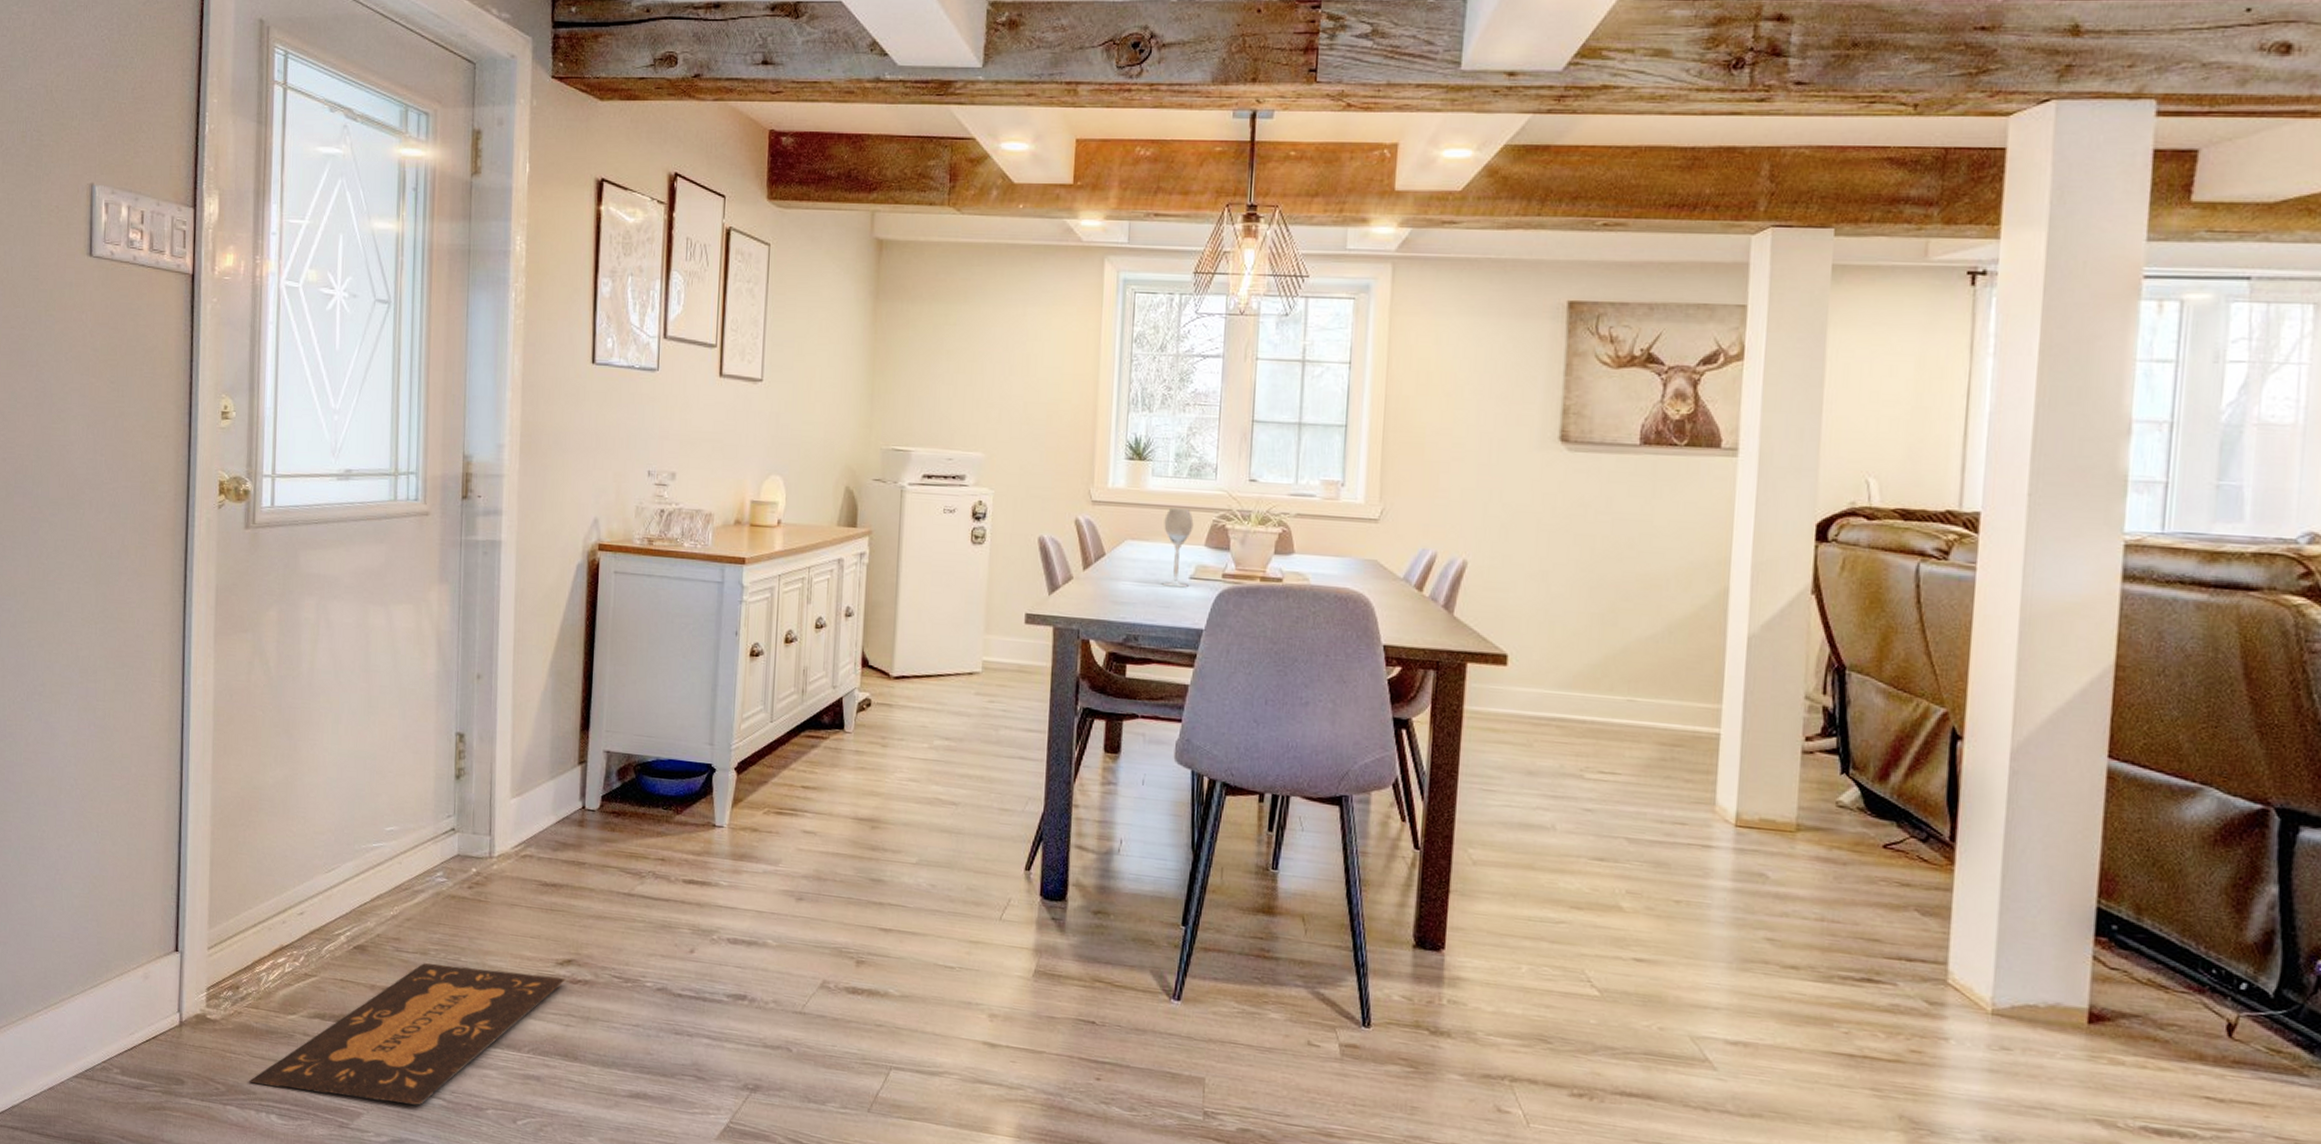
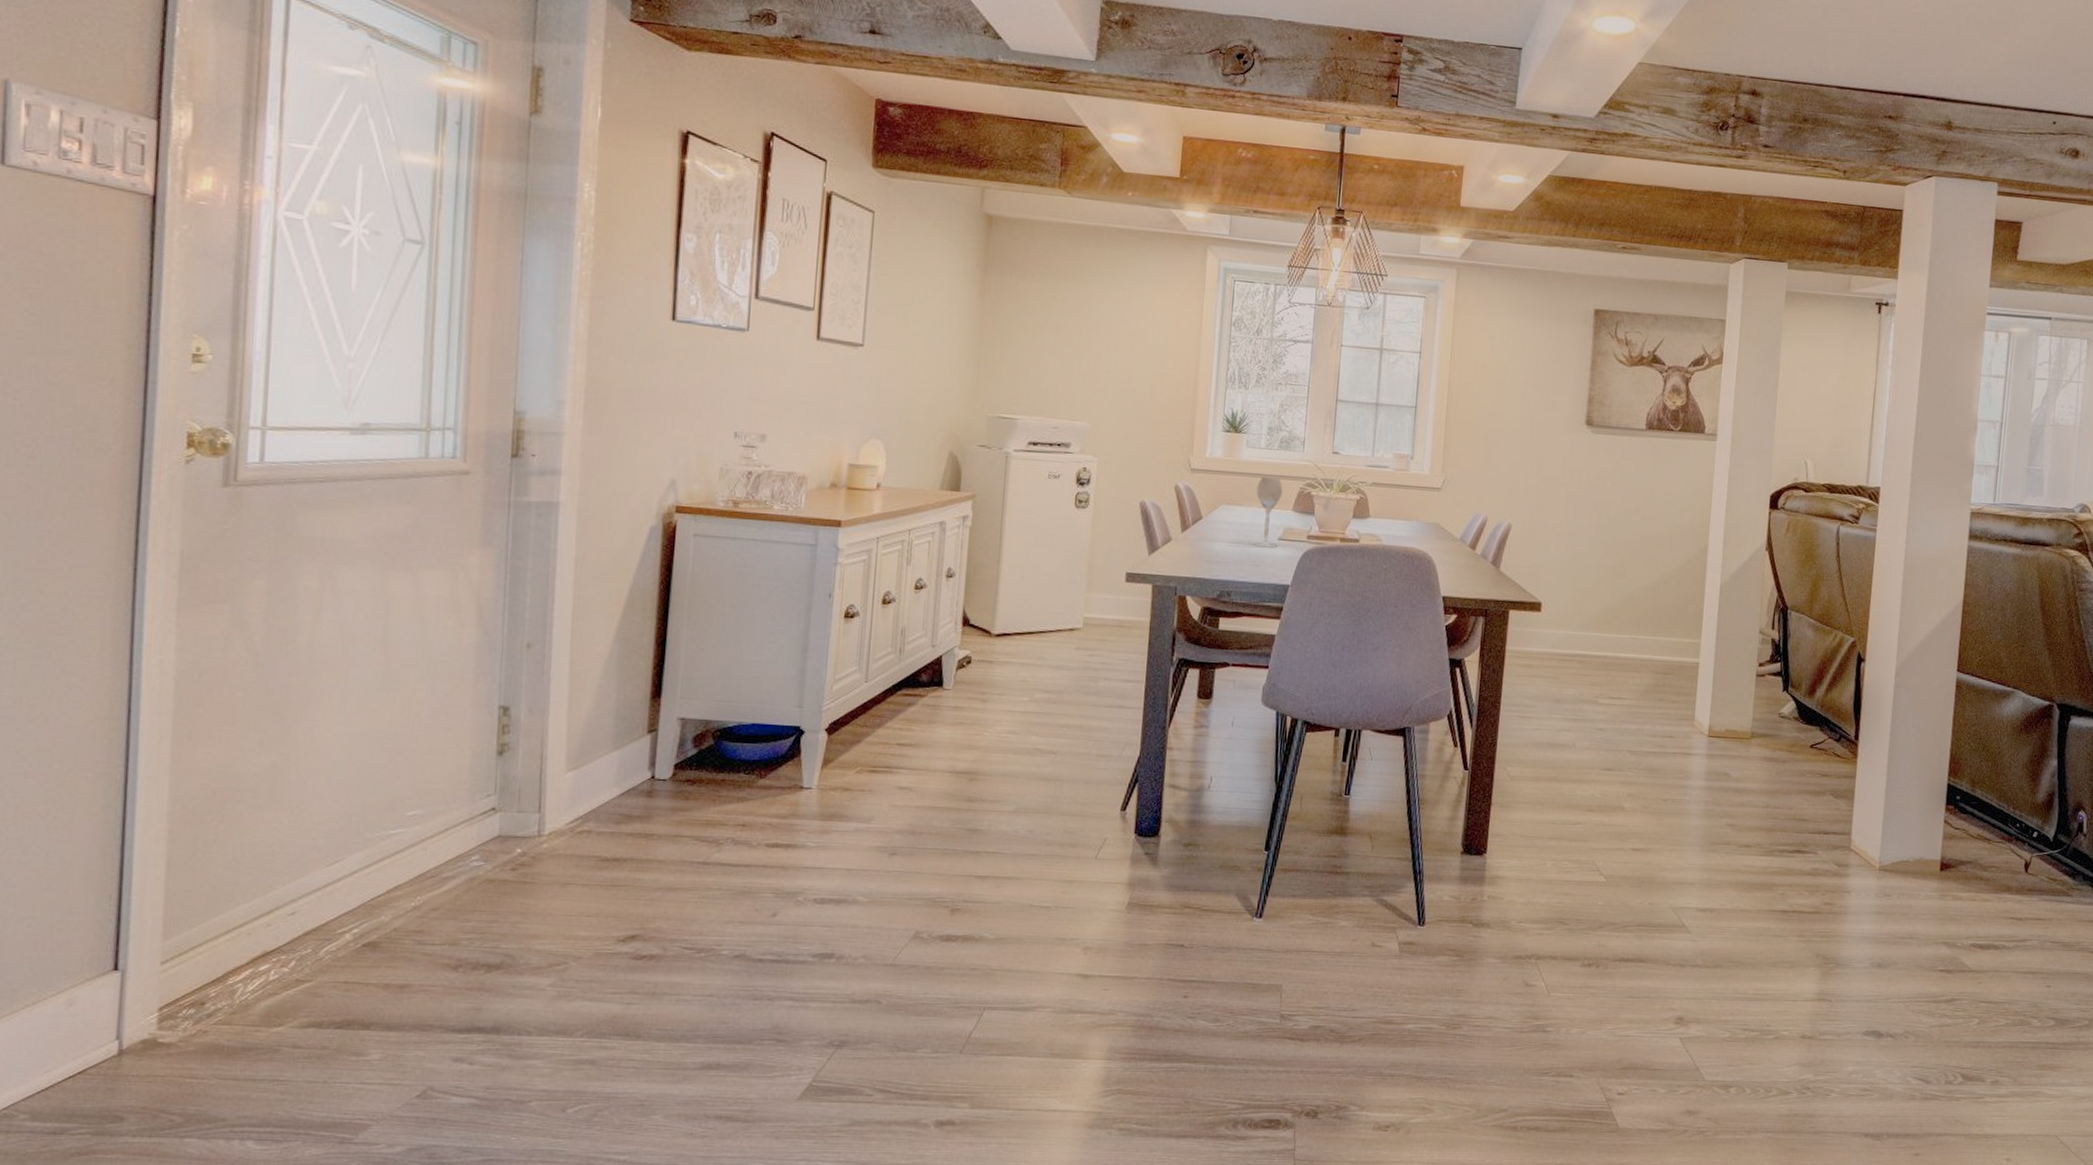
doormat: present [249,962,567,1105] -> none [217,953,630,1109]

